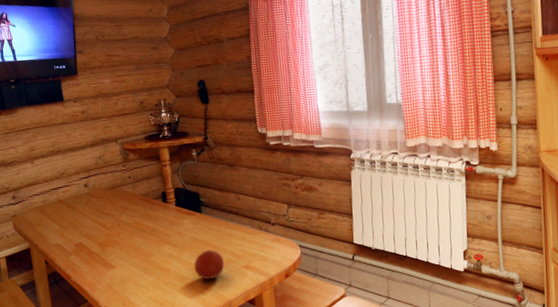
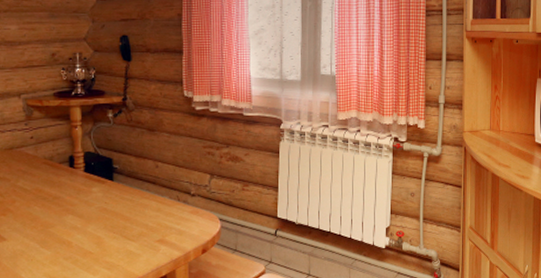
fruit: present [194,249,224,279] -> none [100,221,135,254]

